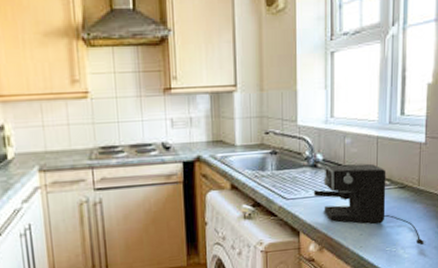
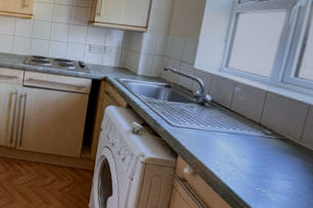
coffee maker: present [313,163,426,246] -> none [196,106,298,195]

